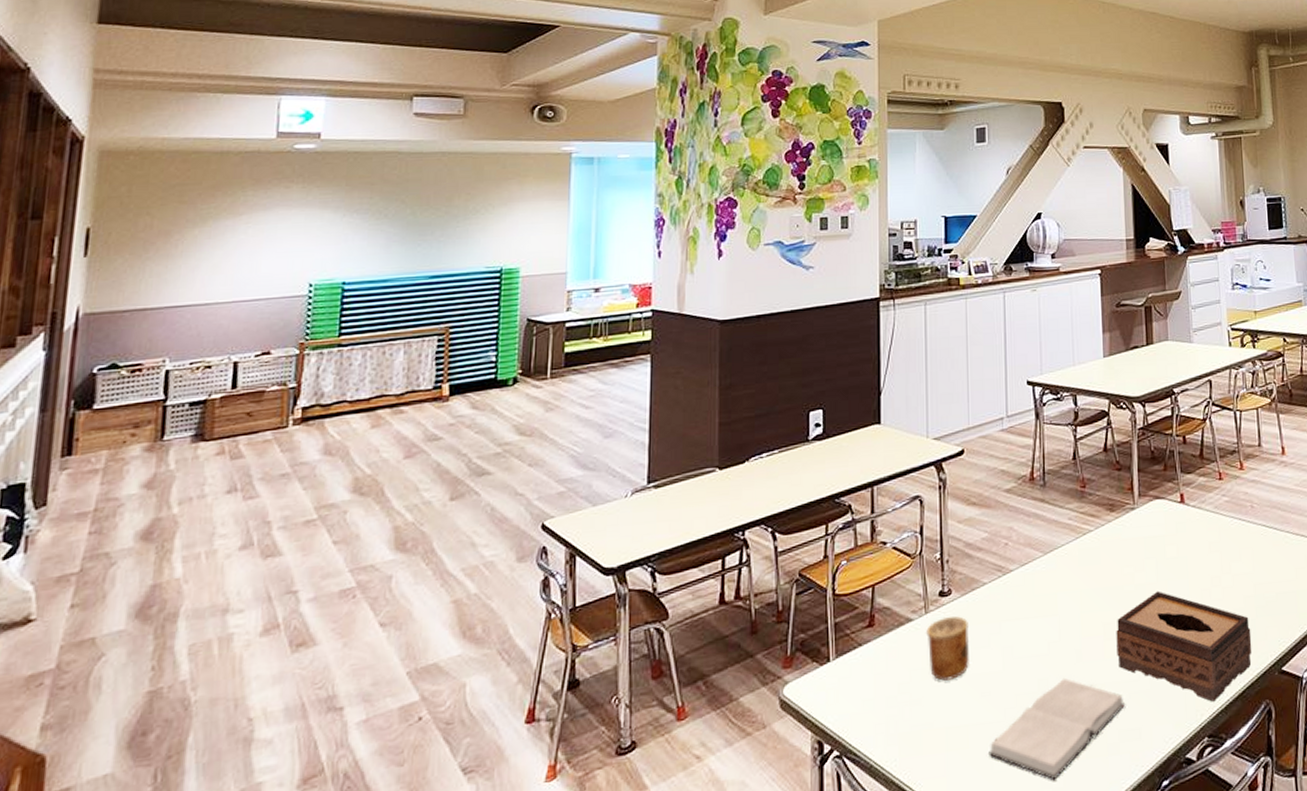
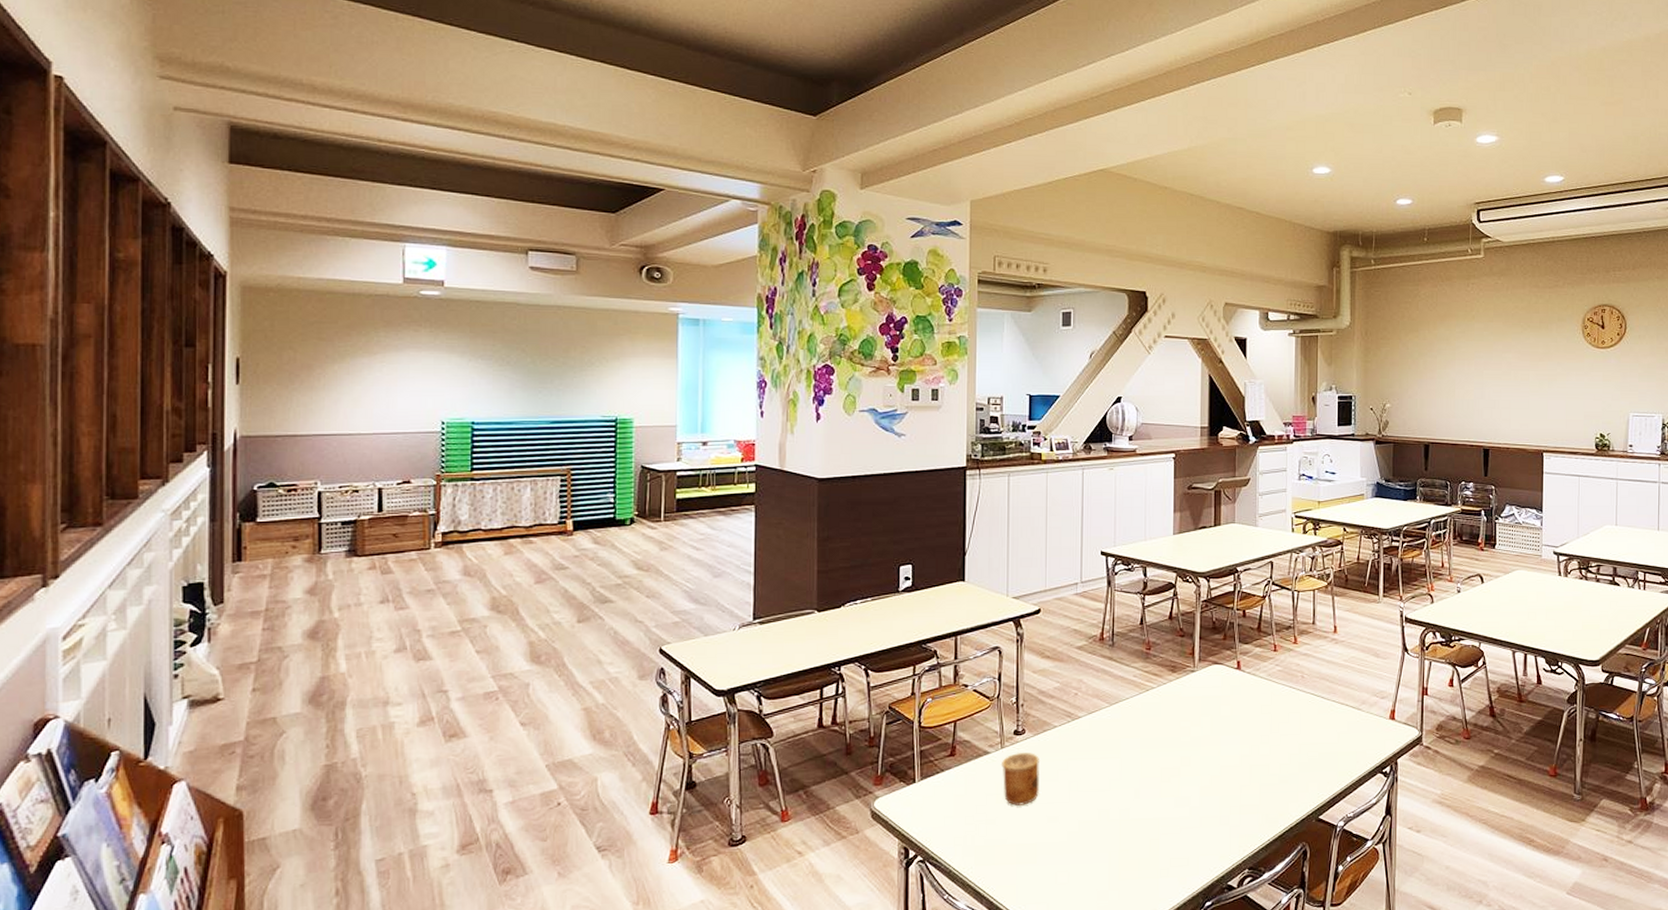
hardback book: present [989,677,1126,781] -> none [1054,810,1177,894]
tissue box: present [1116,590,1253,702] -> none [1171,743,1294,840]

